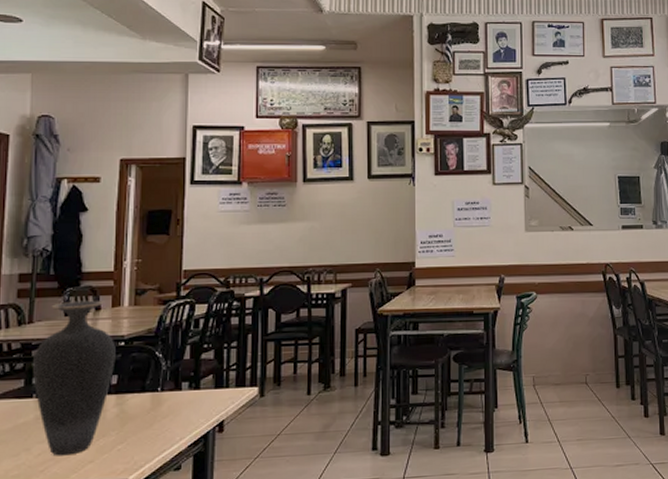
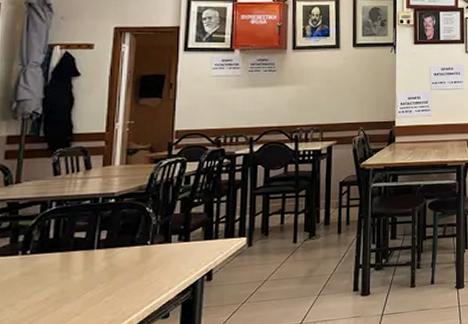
vase: present [33,300,116,456] -> none [19,160,106,310]

